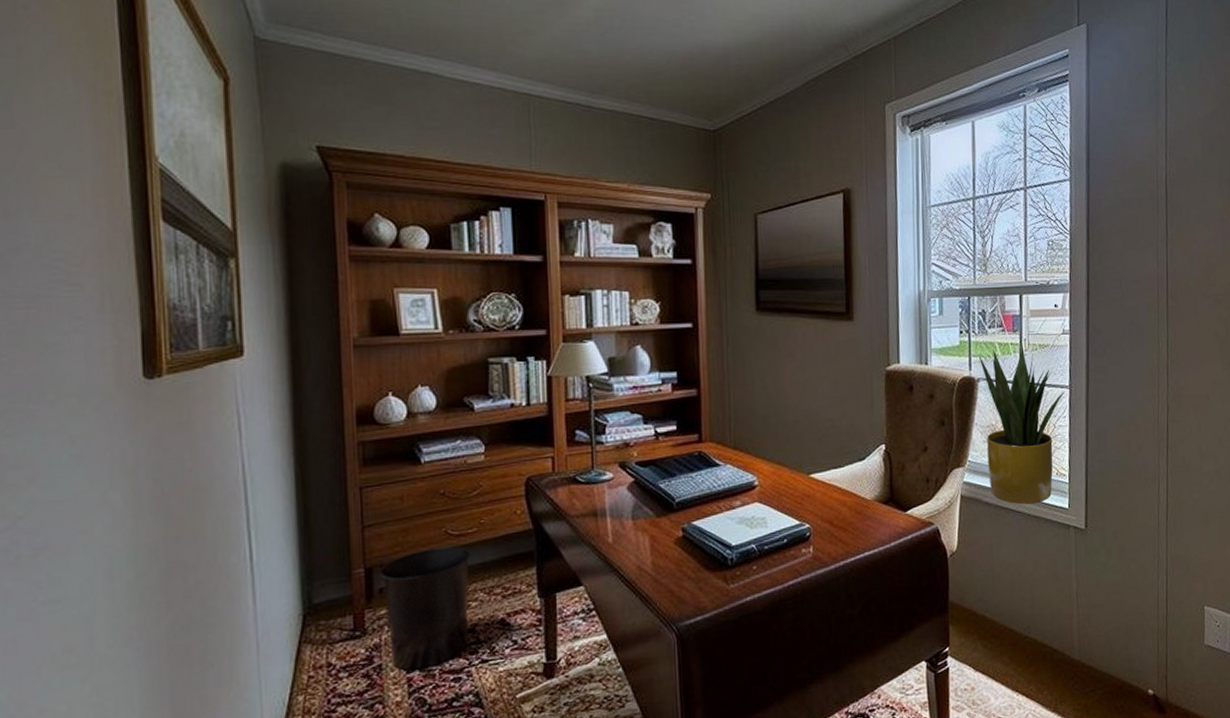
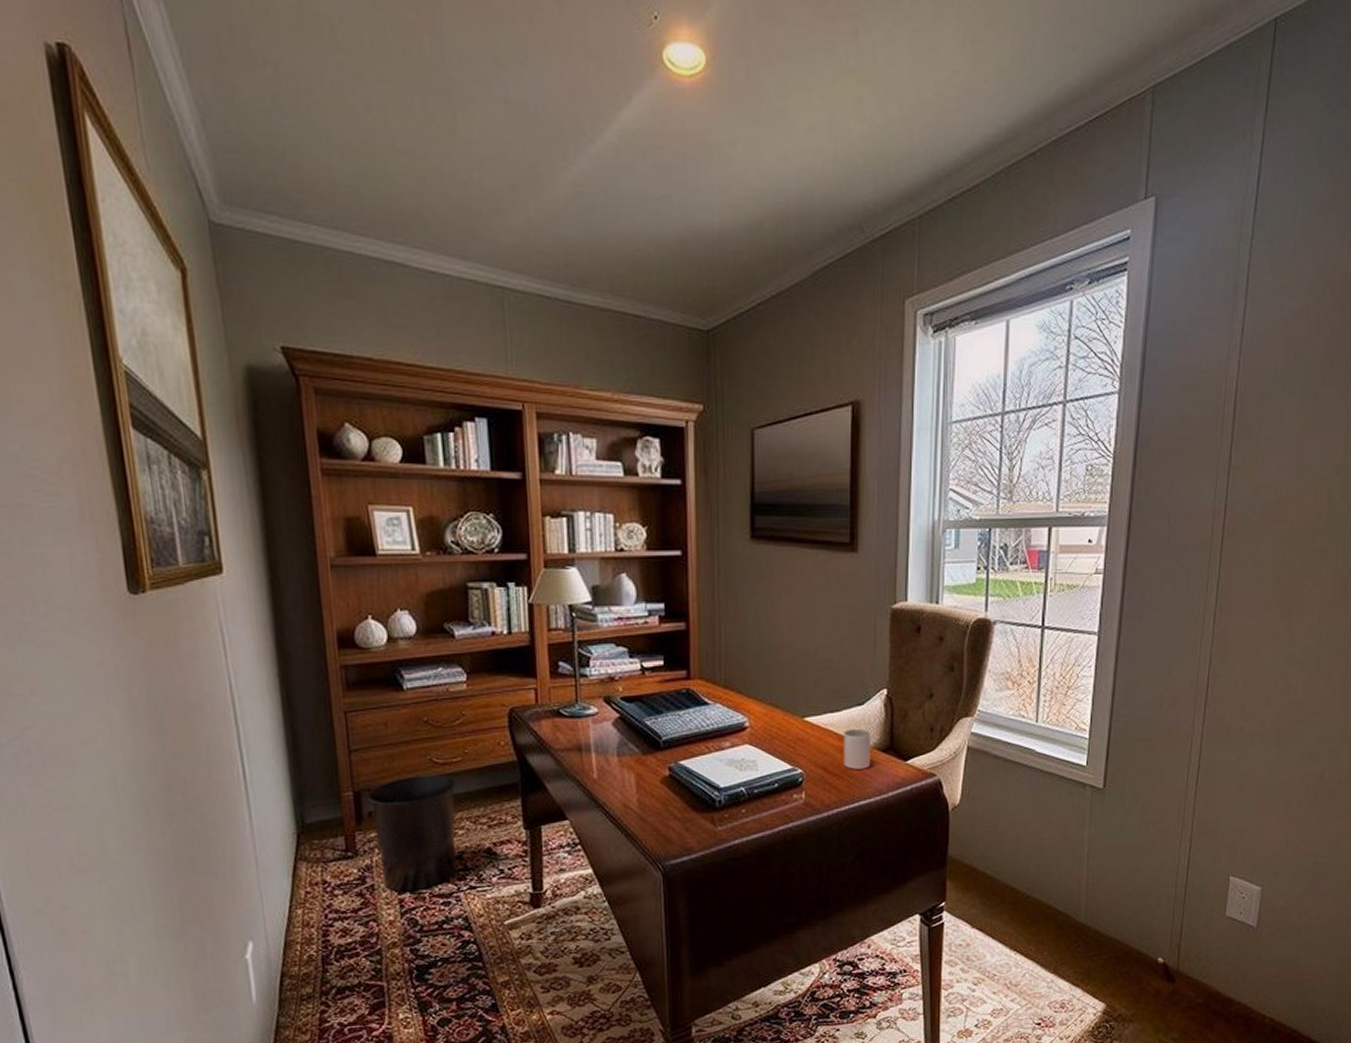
cup: none [847,482,873,522] -> present [844,728,871,770]
planter: present [980,344,1066,505] -> none [998,584,1093,759]

